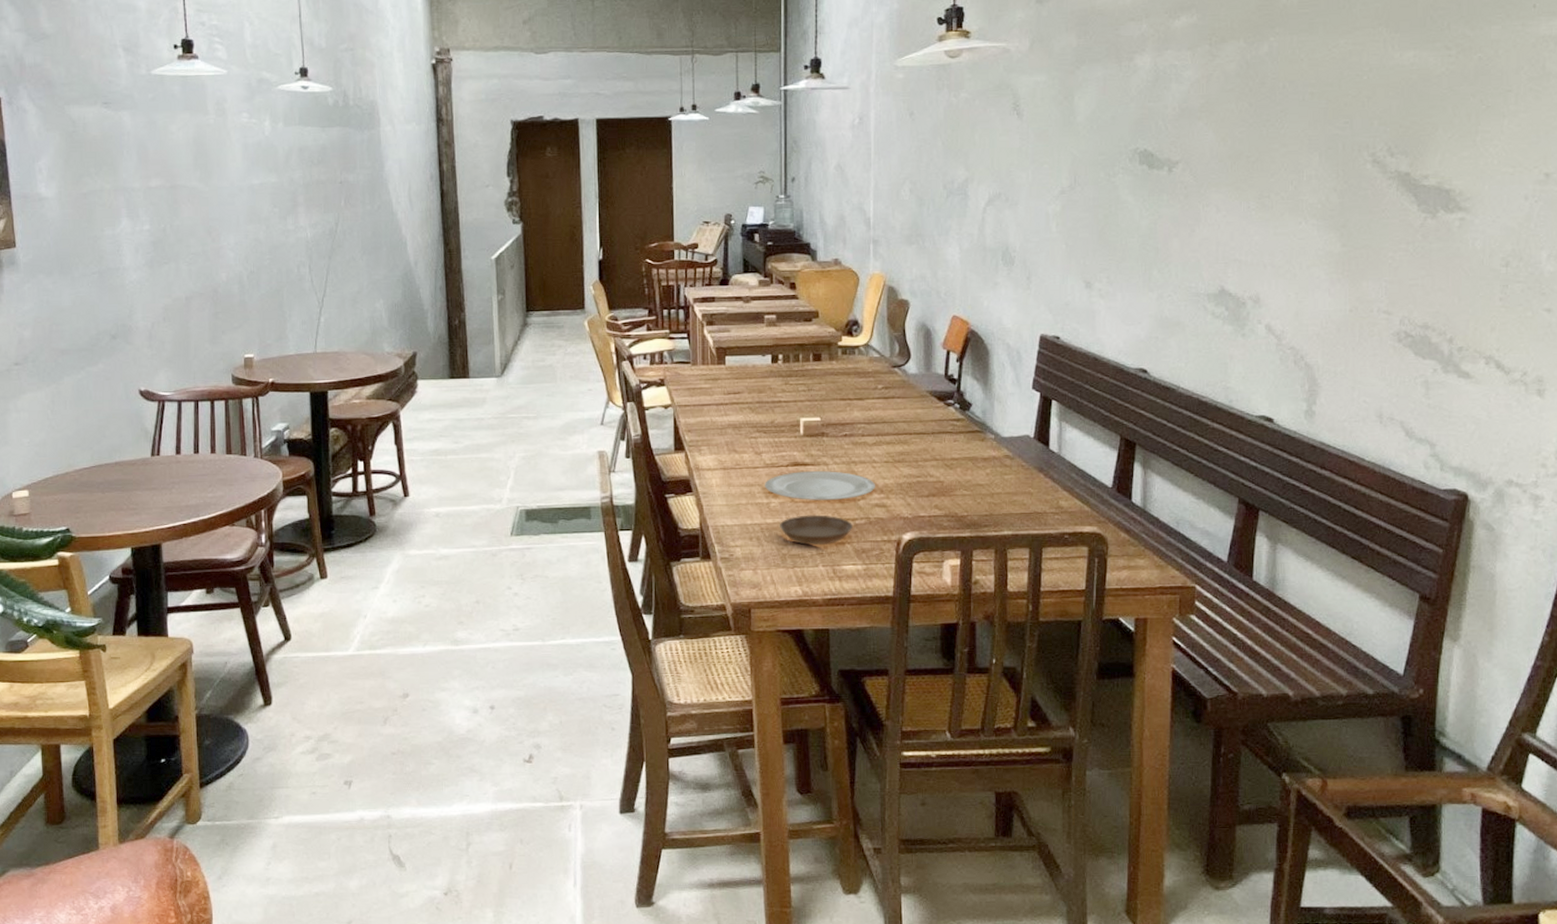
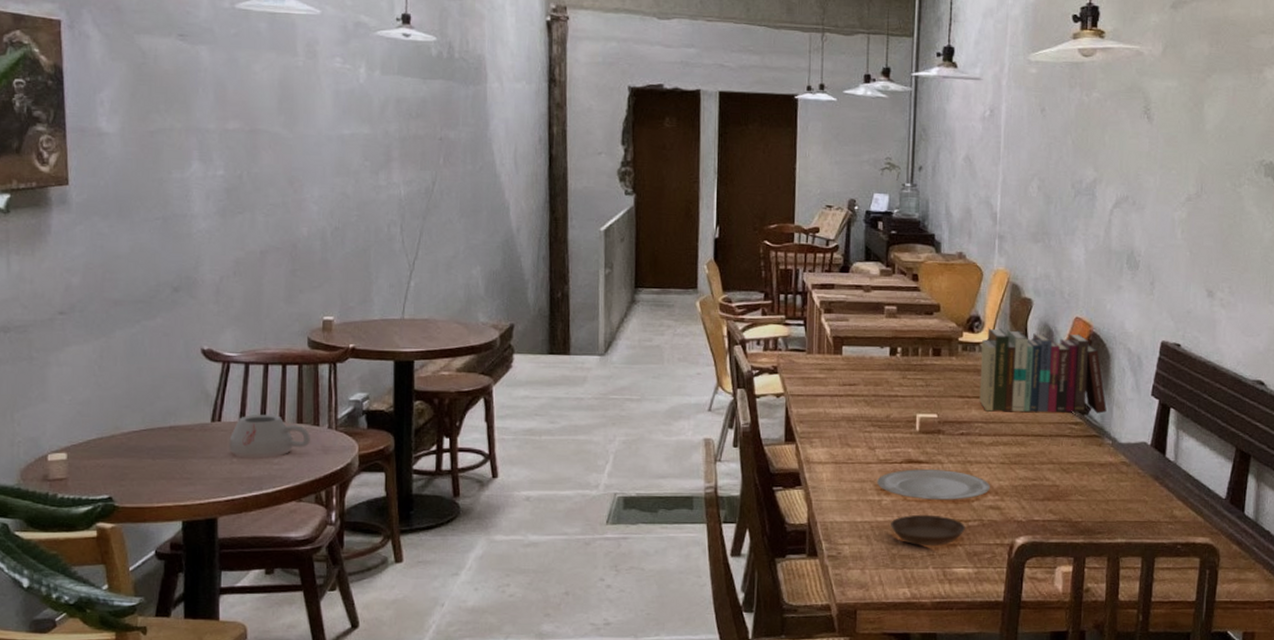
cup: none [168,448,239,488] -> present [229,415,310,459]
books: none [860,331,988,412] -> present [979,328,1107,414]

